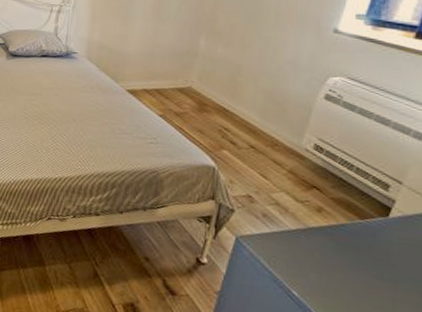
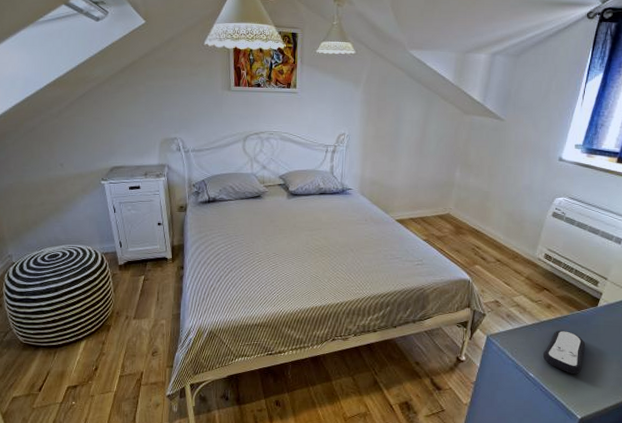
remote control: none [310,241,372,301] -> present [542,330,586,374]

